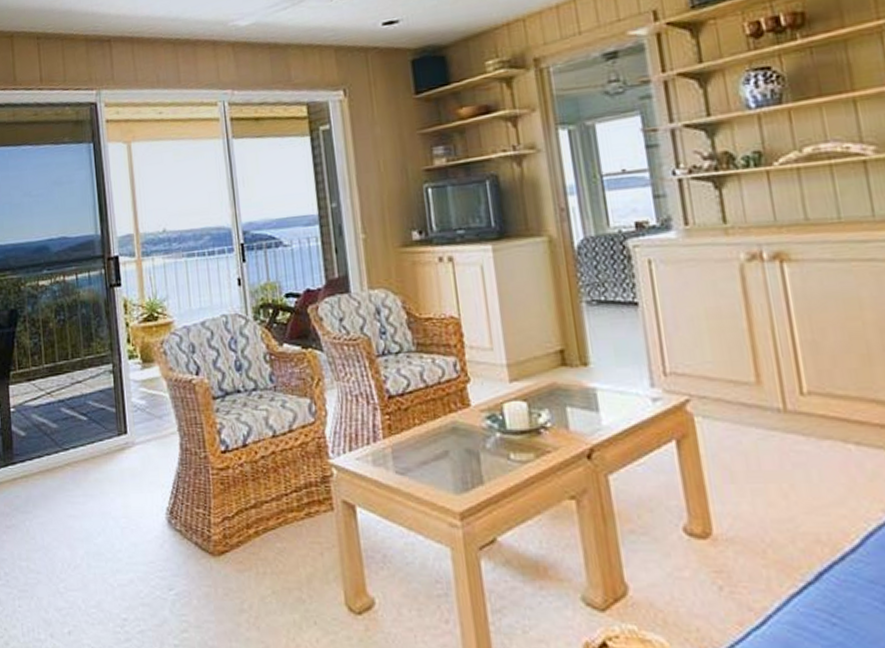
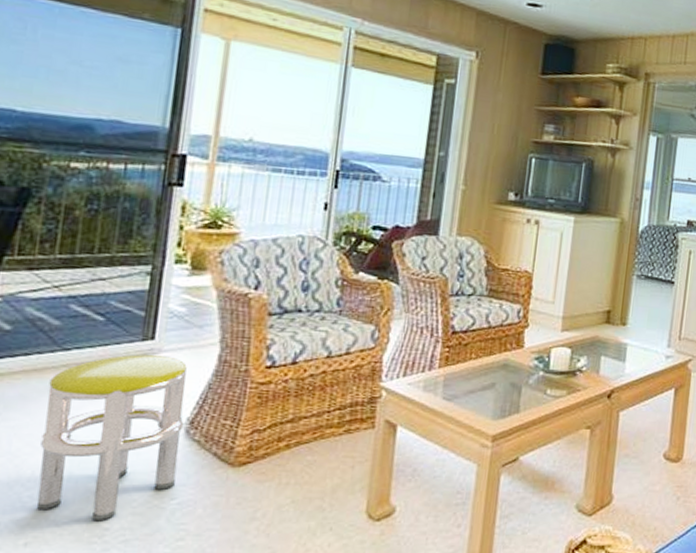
stool: none [59,449,169,612] -> present [36,354,187,522]

